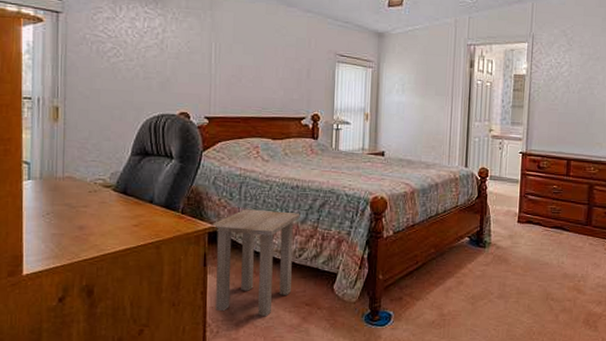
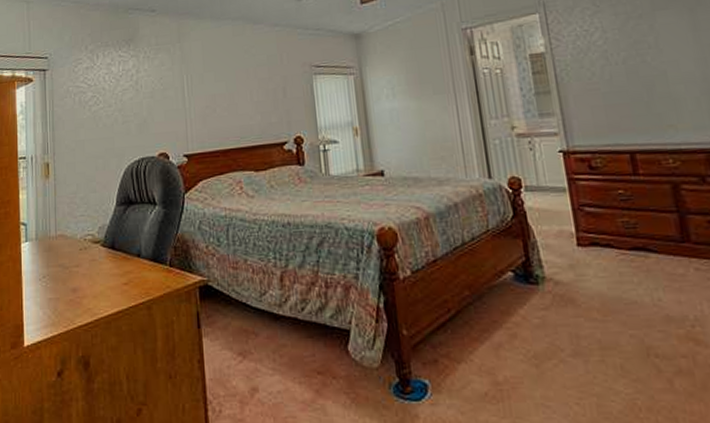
side table: present [210,209,300,316] -> none [200,255,298,389]

